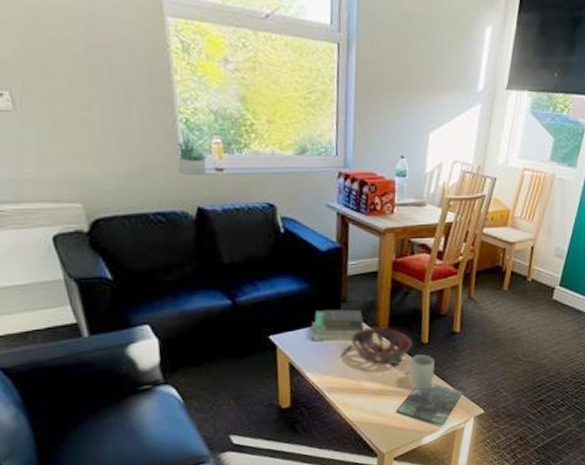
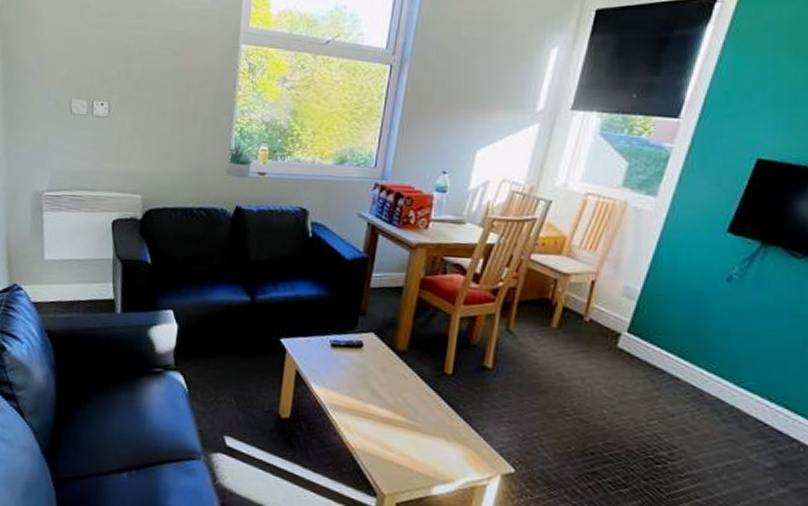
books: present [311,309,364,342] -> none [323,319,381,357]
decorative bowl: present [350,327,413,366] -> none [364,346,434,393]
magazine: present [396,384,463,426] -> none [405,423,490,478]
mug: present [408,354,435,391] -> none [423,386,458,430]

